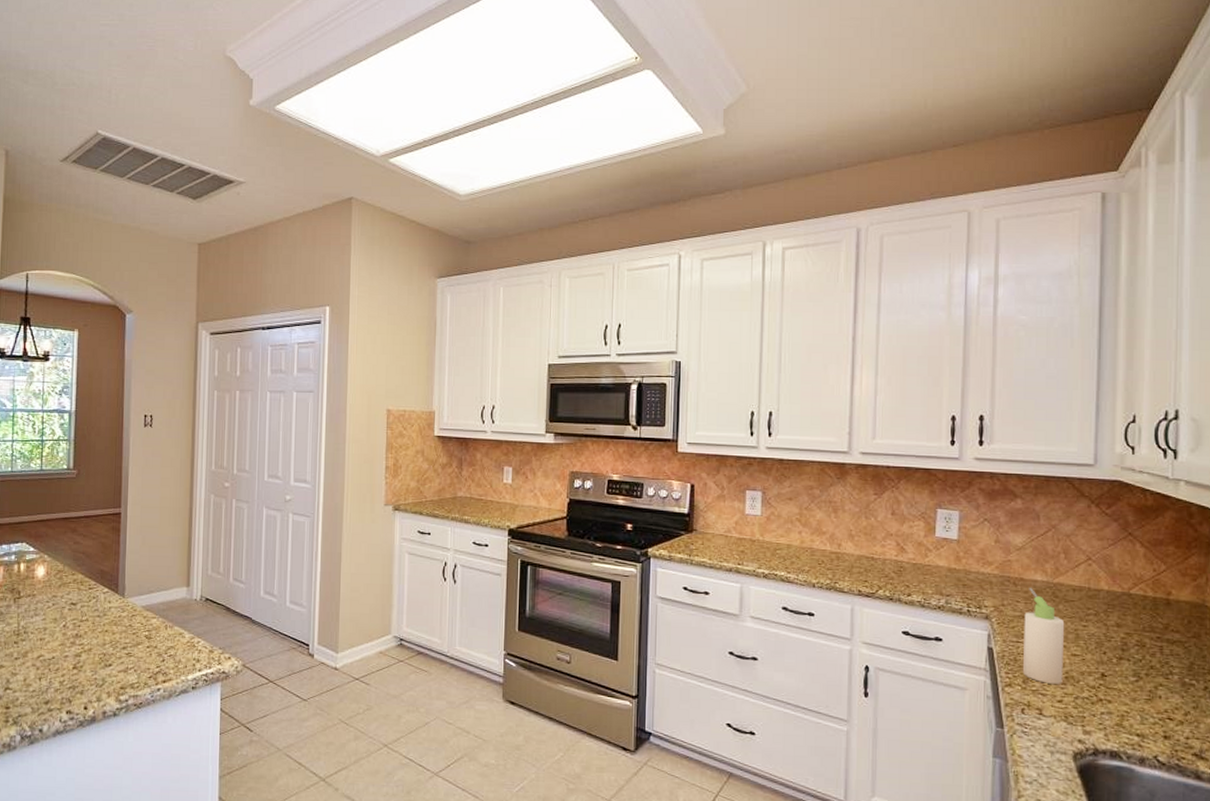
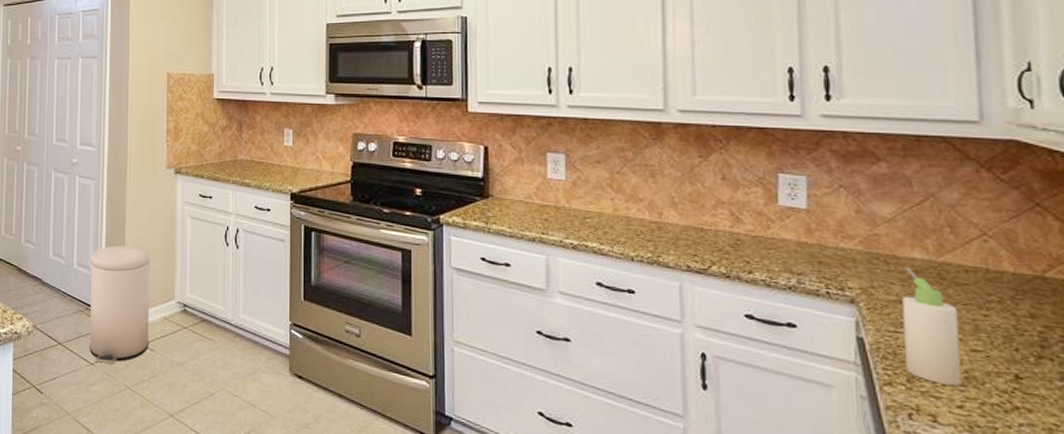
pedal bin: none [302,582,367,699] -> present [89,245,151,364]

